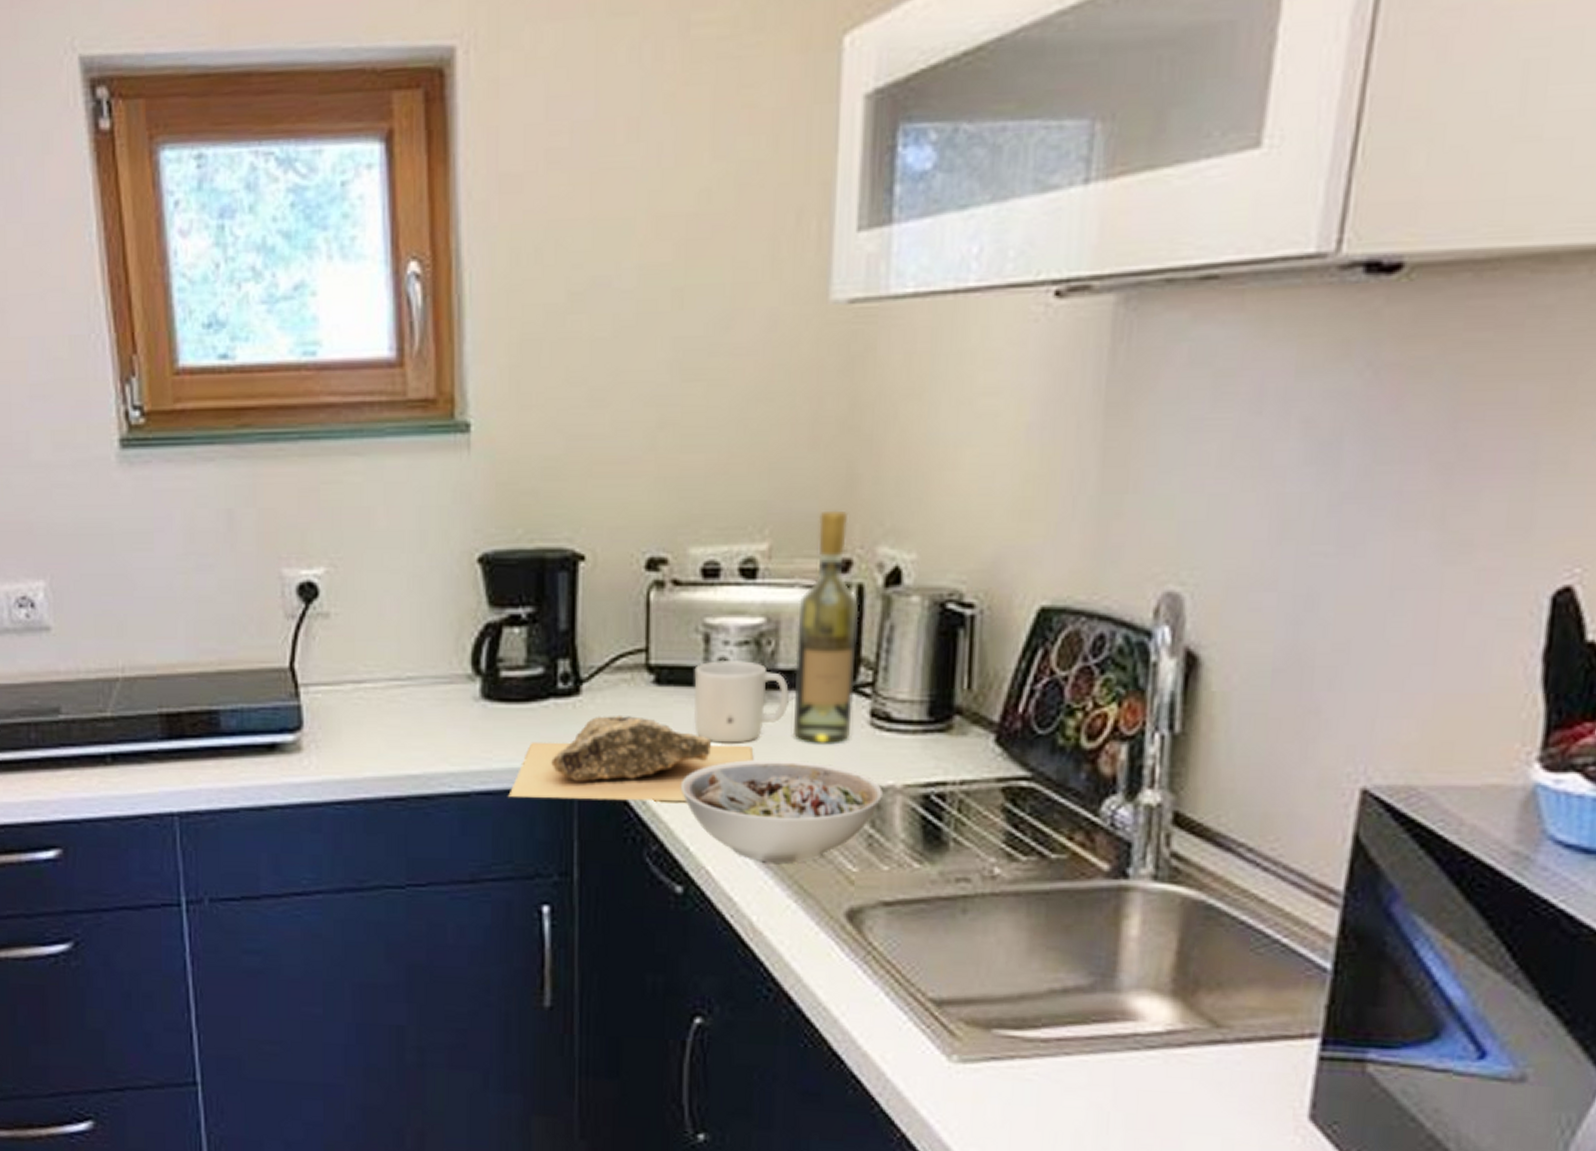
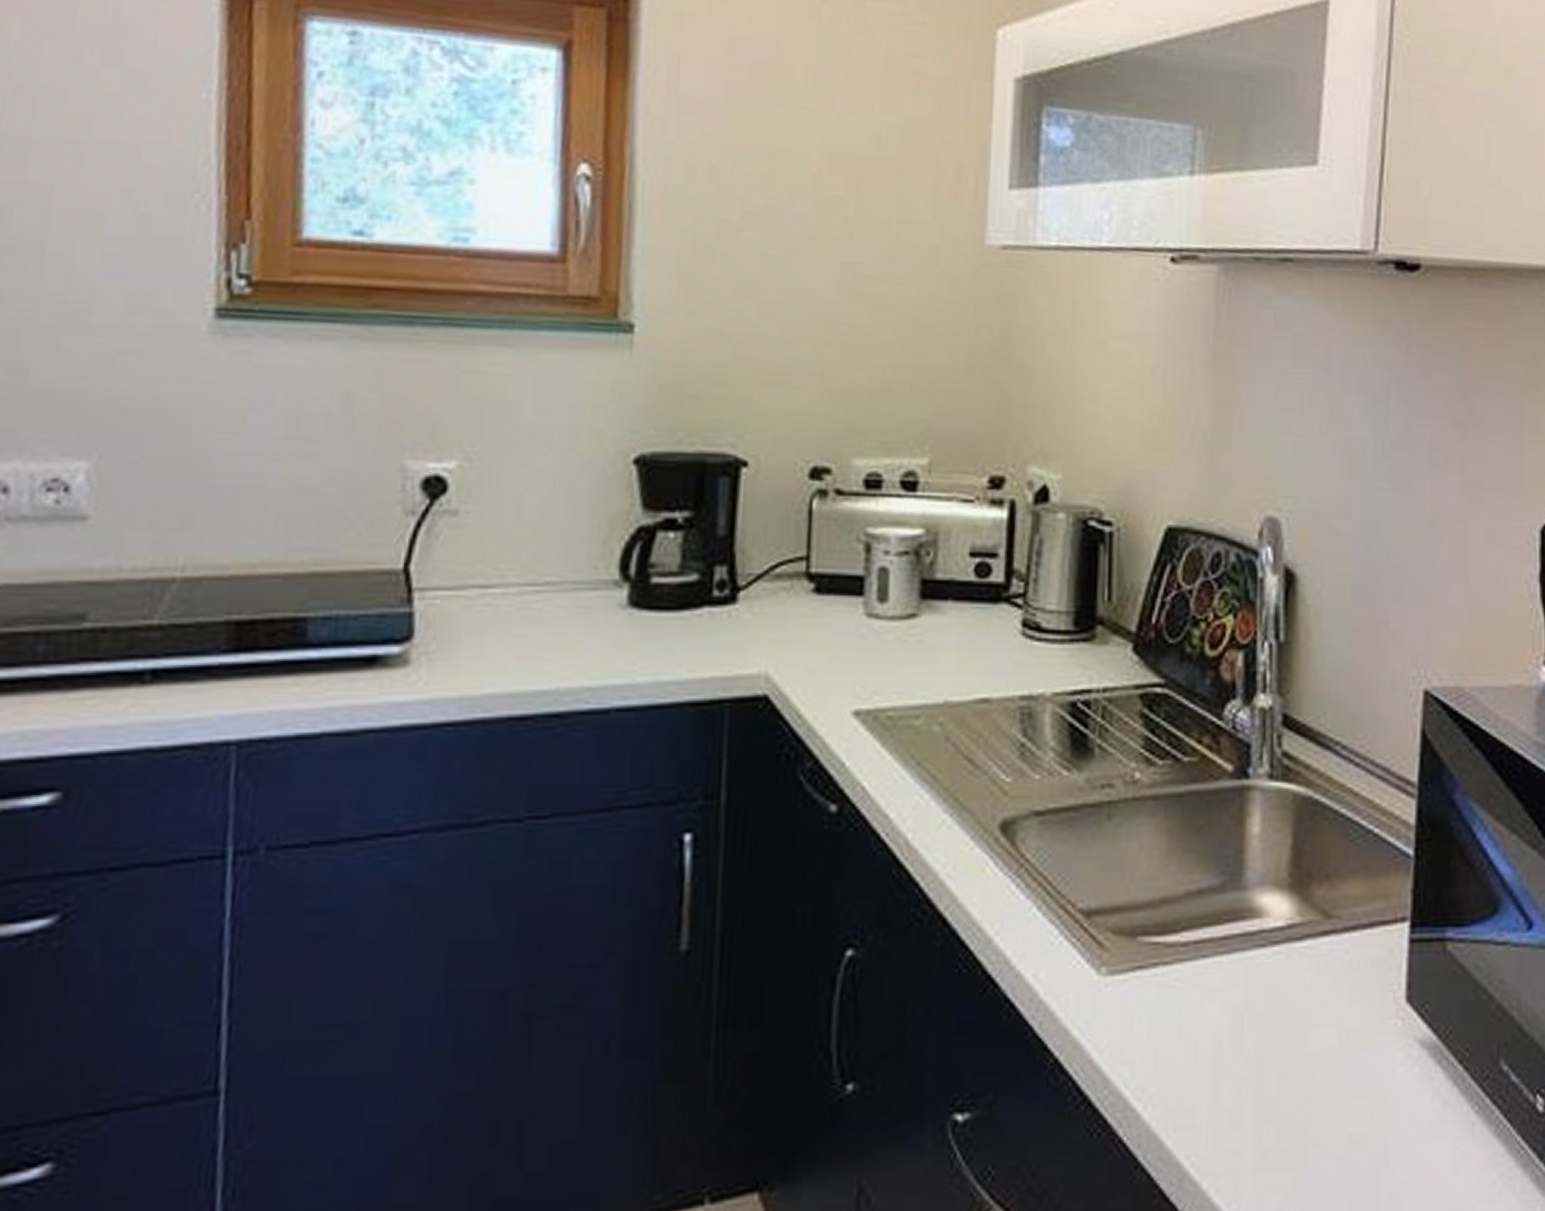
mineral sample: present [508,714,754,802] -> none [652,624,912,715]
bowl: present [680,759,883,863] -> none [837,669,1034,776]
mug: present [693,659,789,743] -> none [853,569,947,653]
bottle: present [792,510,860,743] -> none [949,430,1012,653]

